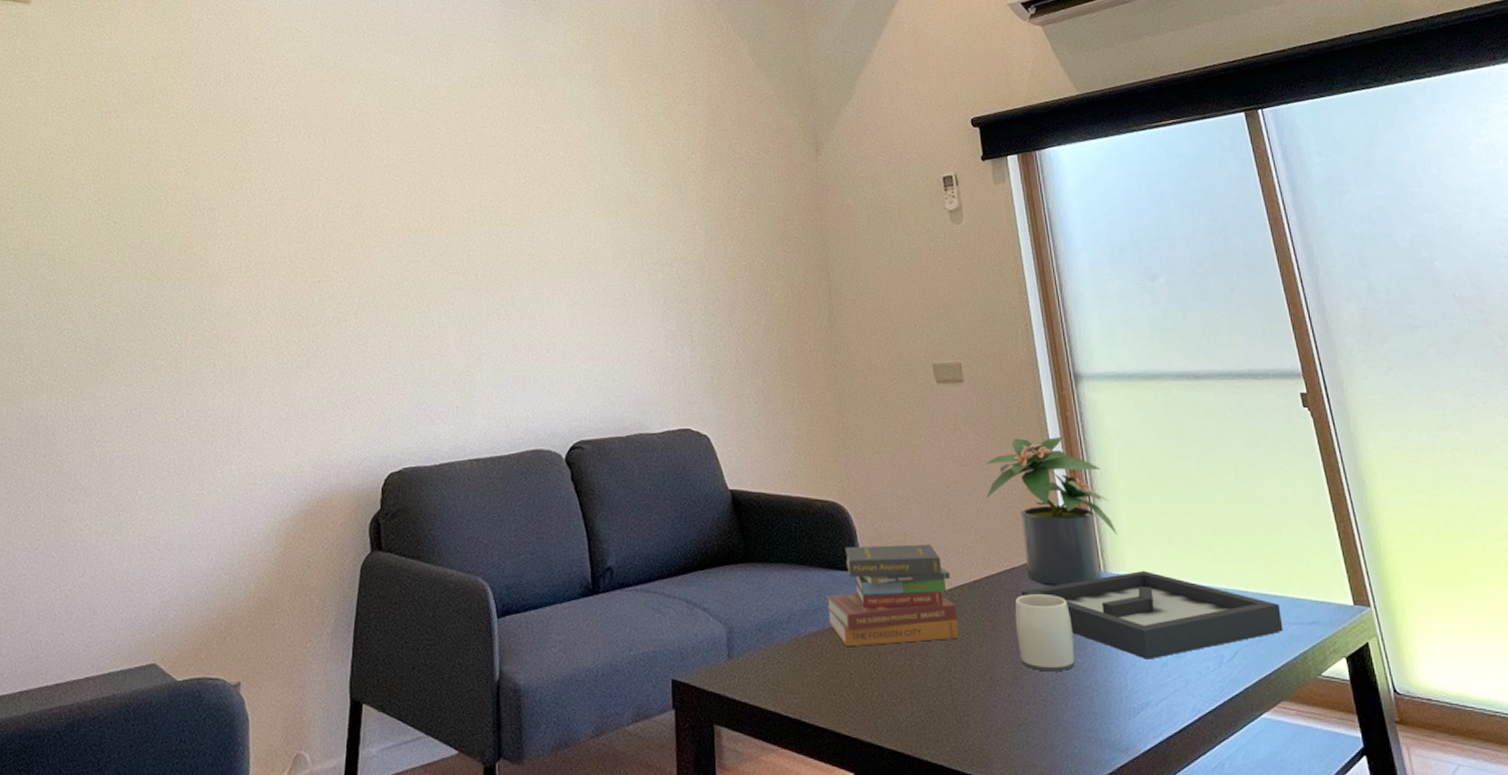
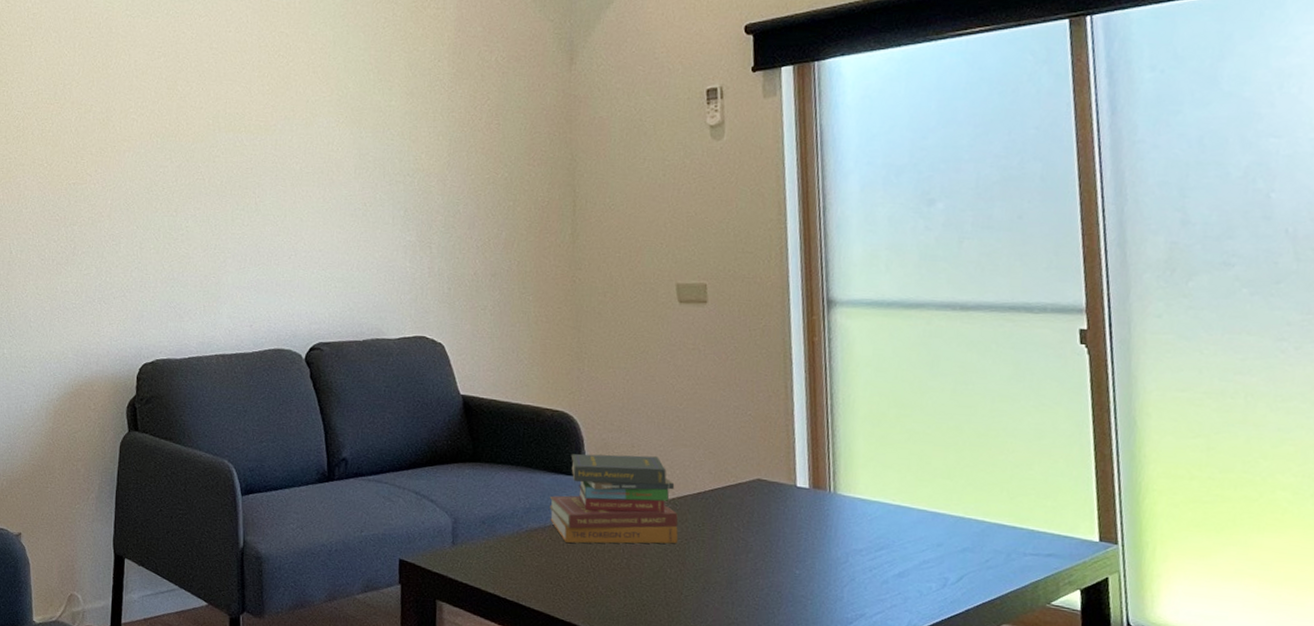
potted plant: present [986,436,1117,586] -> none [719,360,852,503]
mug: present [1014,594,1075,672] -> none [735,508,795,580]
decorative tray: present [1021,570,1283,660] -> none [744,494,1018,576]

